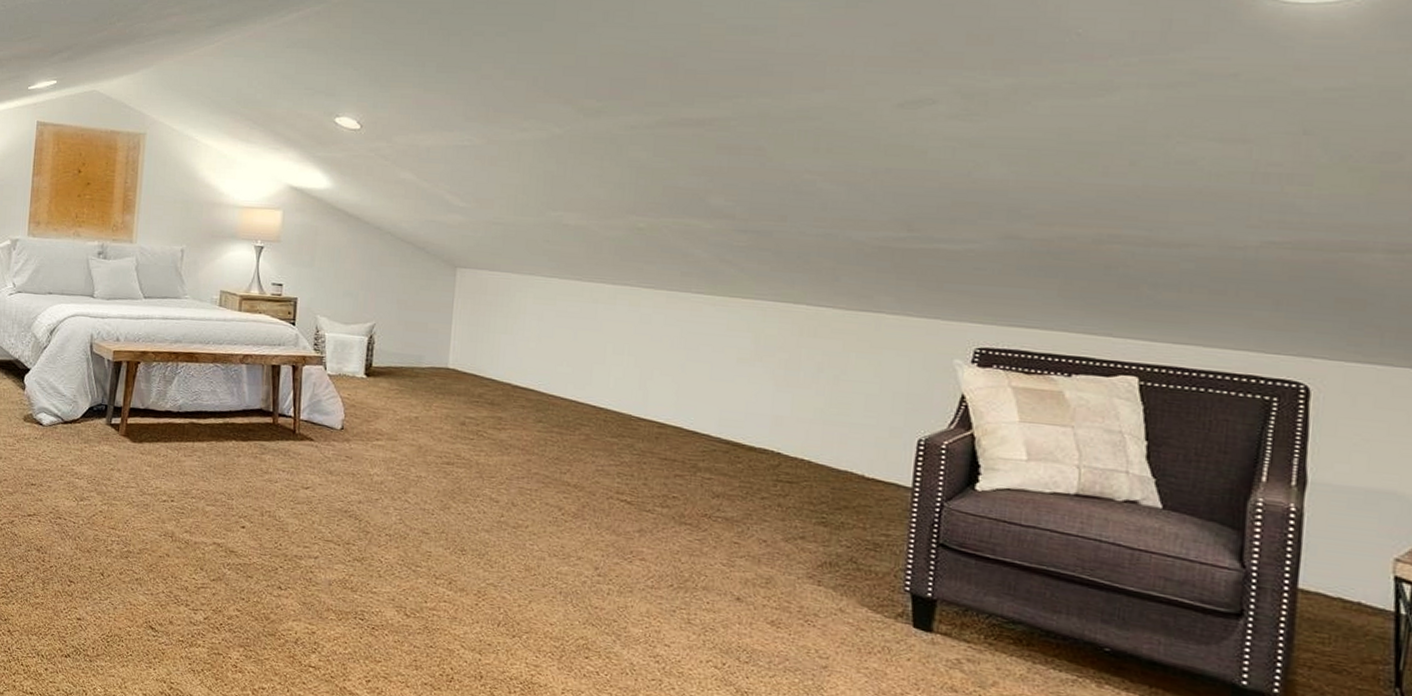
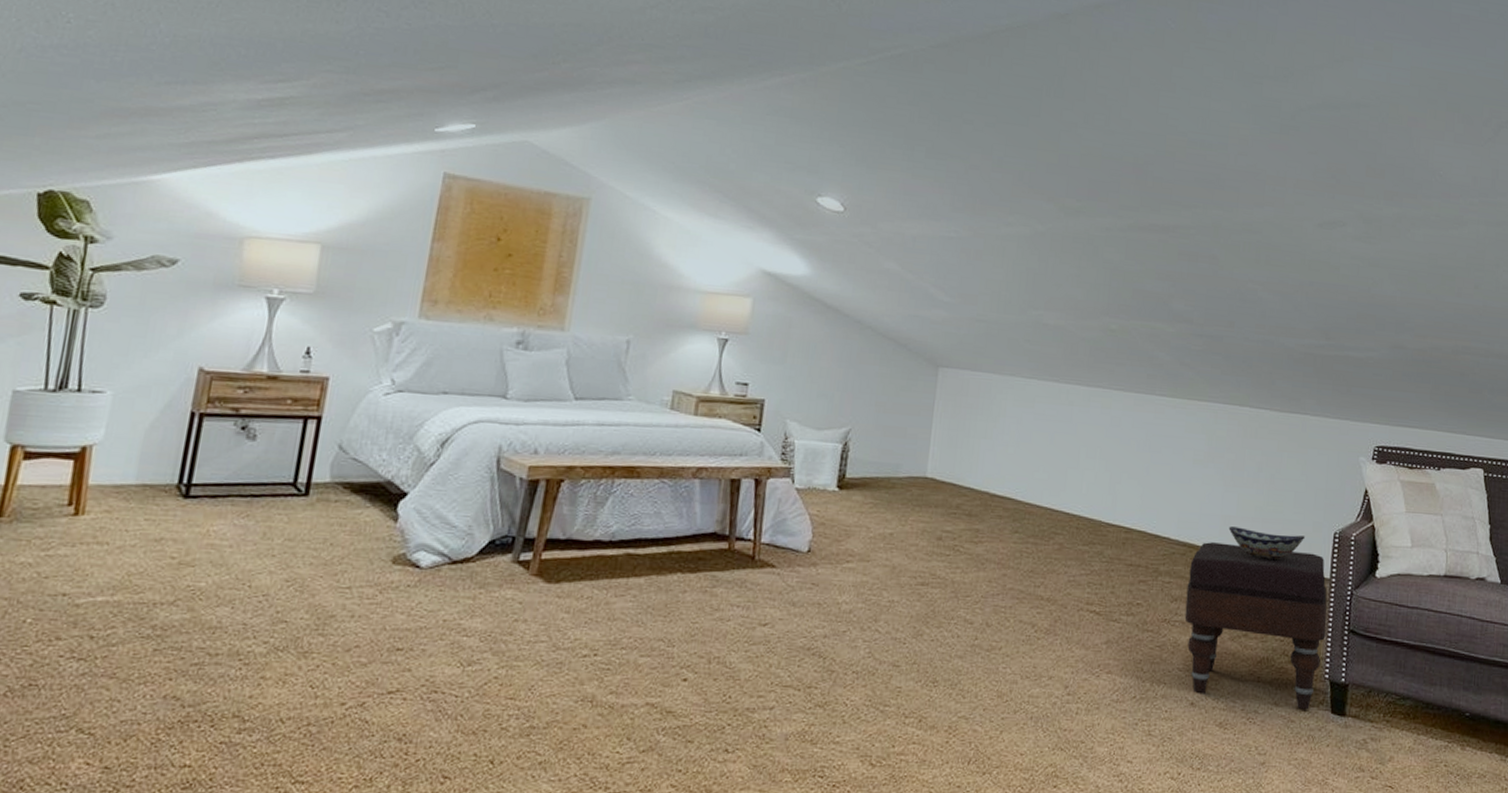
ottoman: none [728,441,909,621] -> present [1184,542,1327,710]
decorative bowl: none [781,427,880,465] -> present [1228,526,1306,561]

